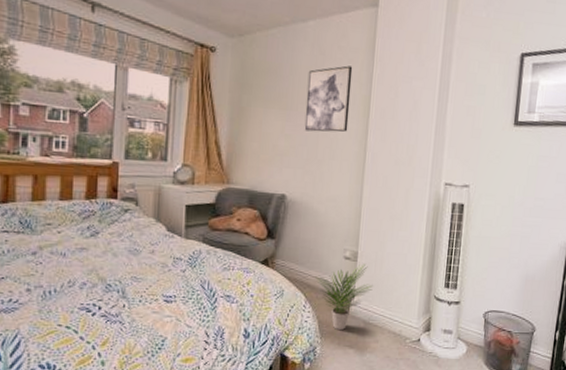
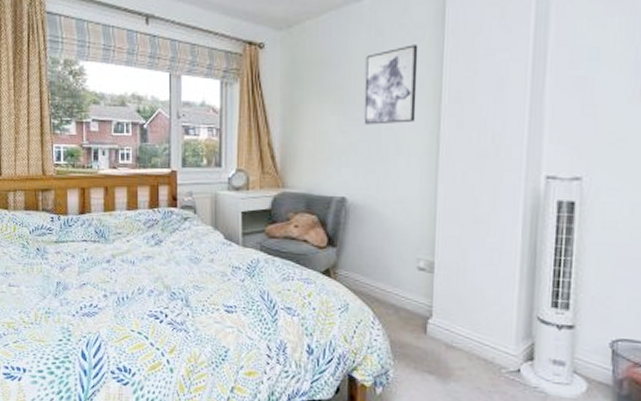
potted plant: present [315,263,373,330] -> none [384,275,455,352]

